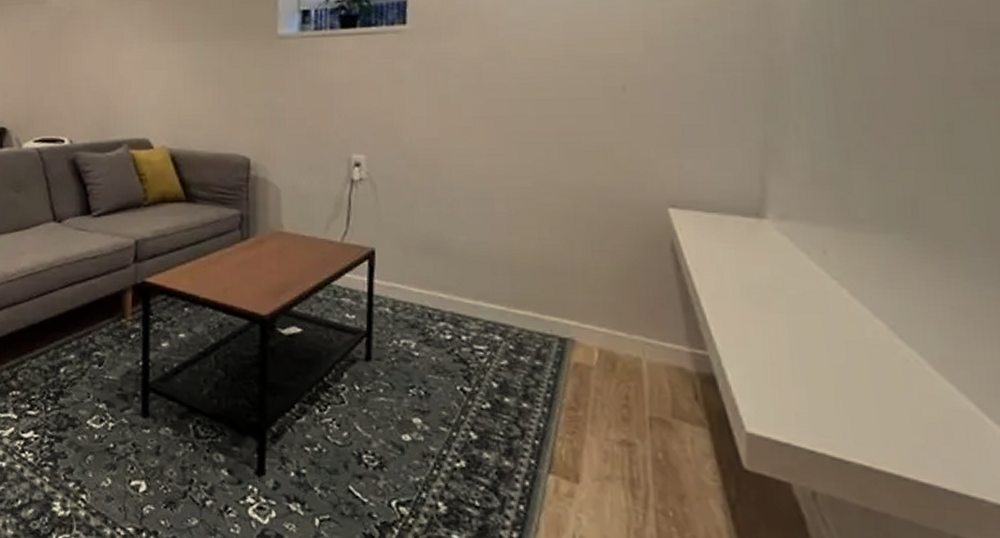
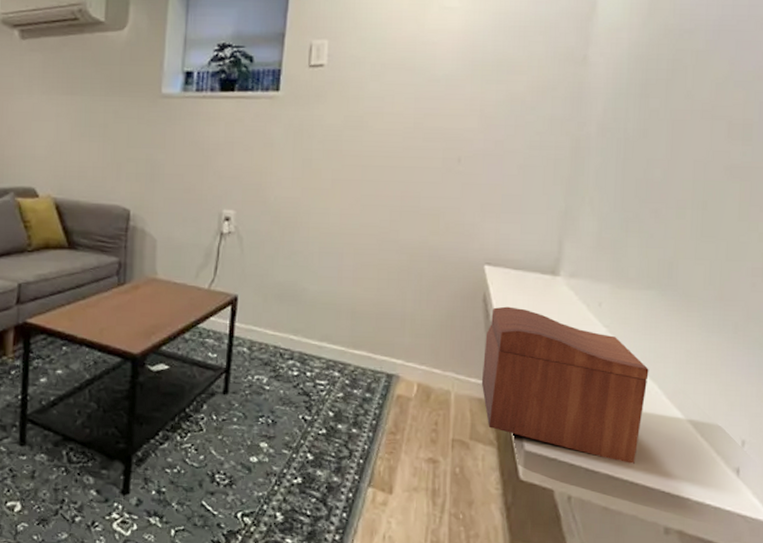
sewing box: none [679,256,904,452] -> present [481,306,649,464]

